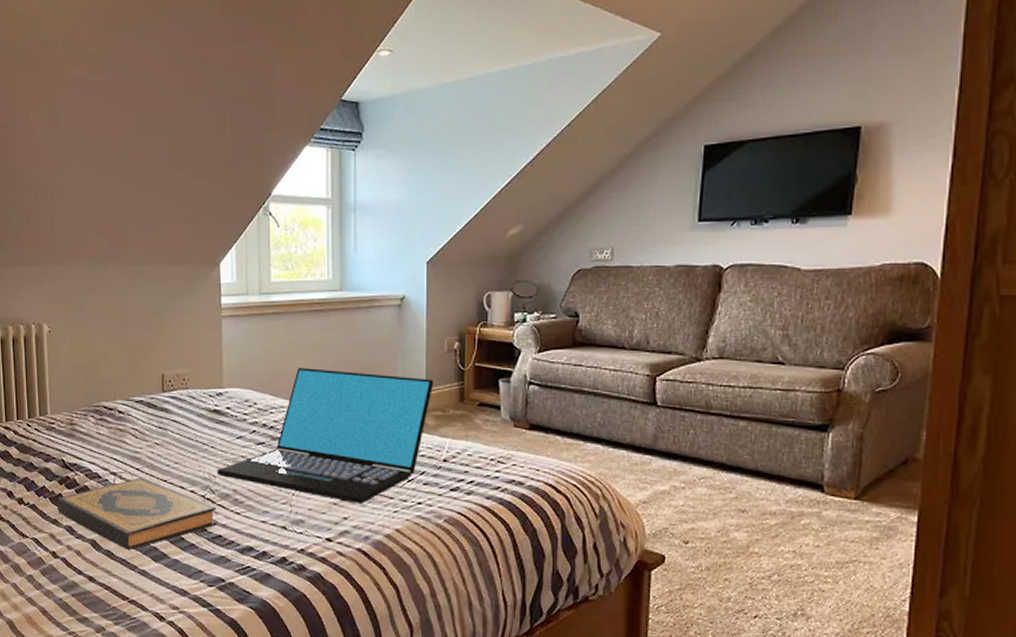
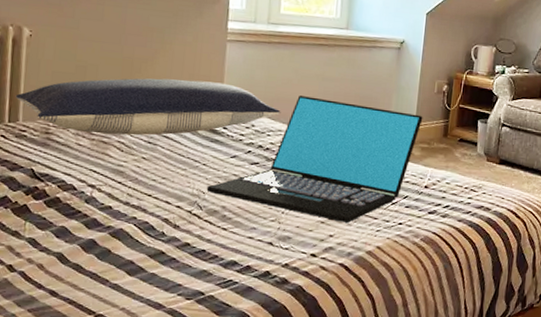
pillow: none [42,361,282,422] -> present [15,78,281,136]
hardback book: present [56,478,217,551] -> none [19,191,203,264]

